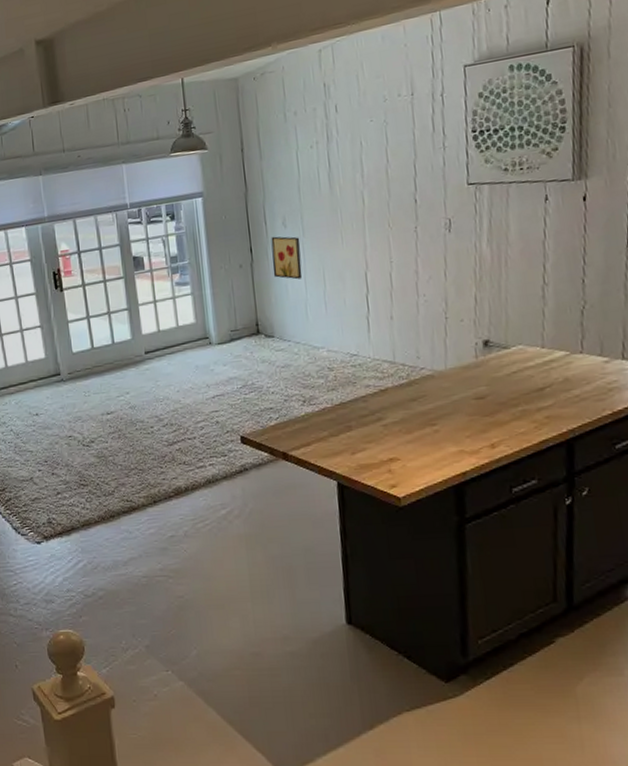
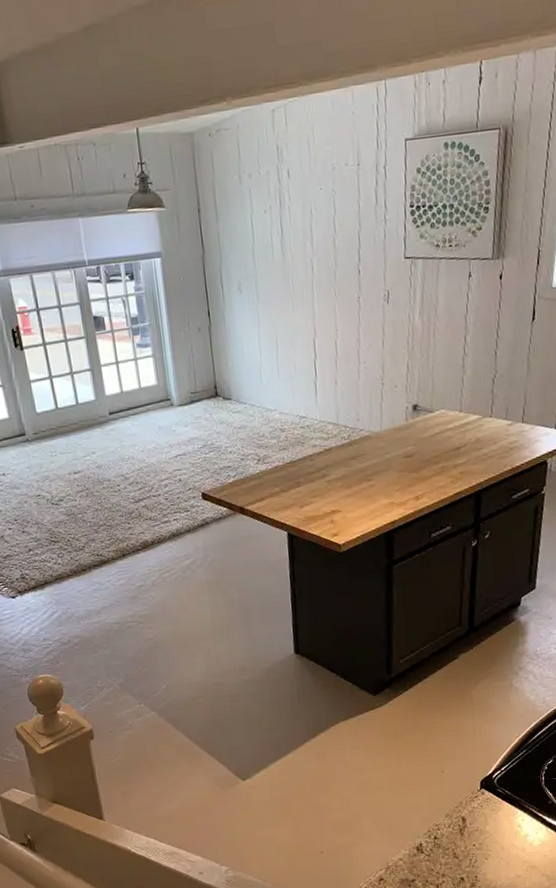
wall art: present [271,236,303,280] -> none [227,301,257,345]

